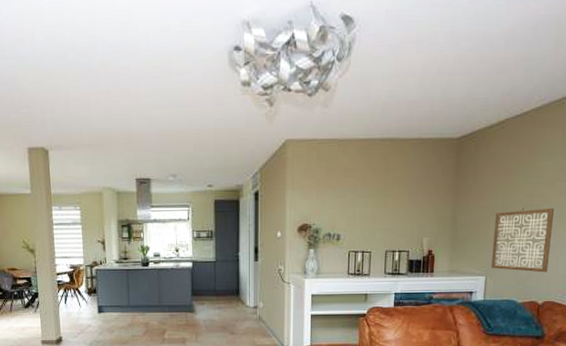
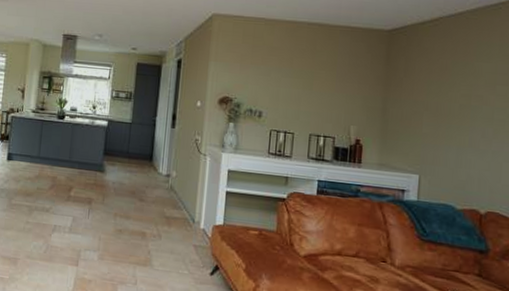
wall art: present [491,207,554,273] -> none [425,108,494,180]

